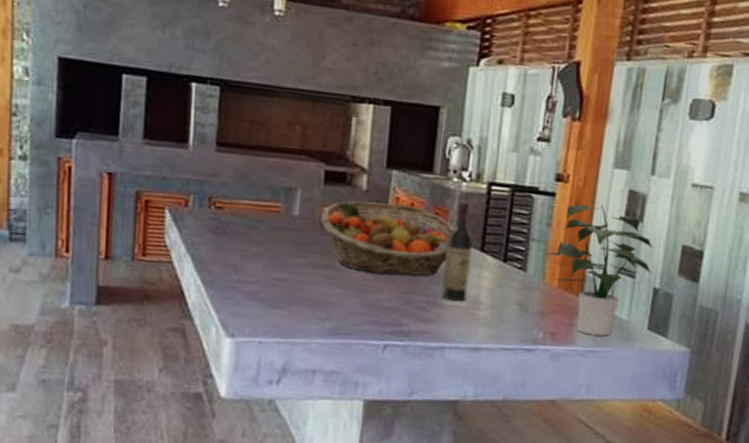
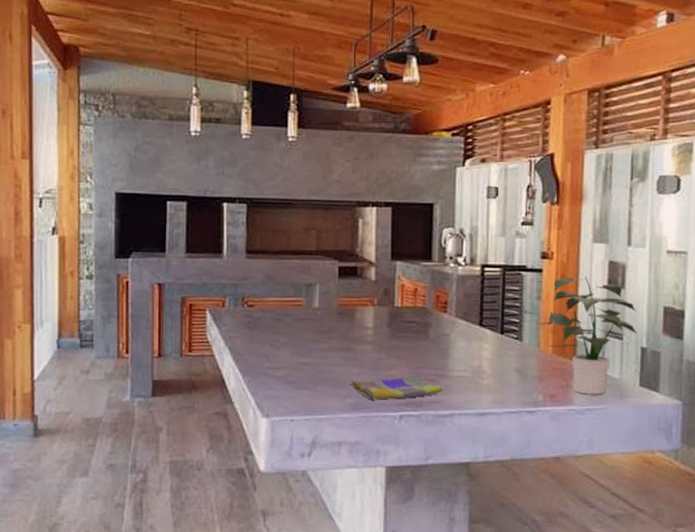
fruit basket: present [321,201,455,276] -> none [338,290,455,352]
dish towel: none [328,302,435,326] -> present [348,376,443,400]
wine bottle: present [441,200,473,302] -> none [447,282,473,373]

